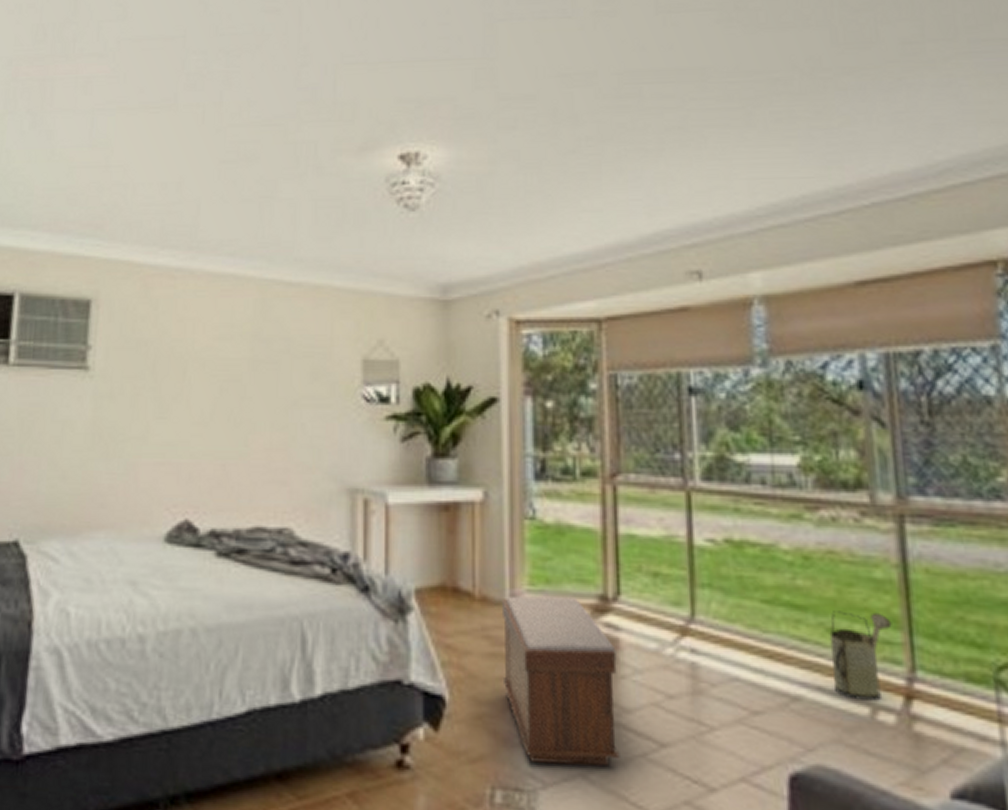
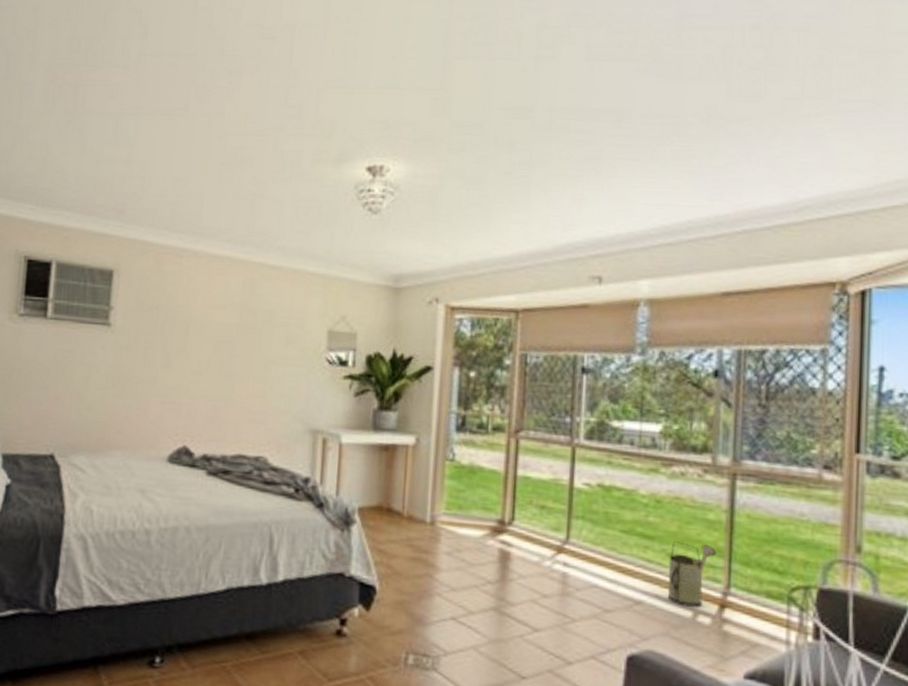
bench: present [501,595,620,767] -> none [420,516,508,643]

